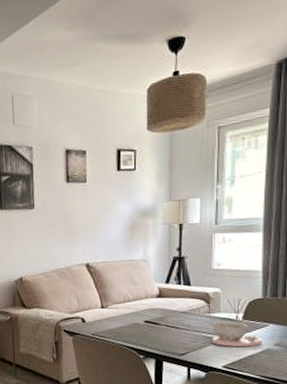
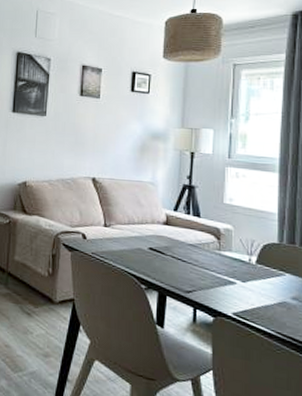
bowl: present [212,321,262,347] -> none [222,261,278,296]

